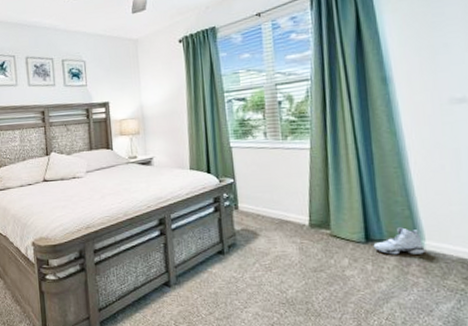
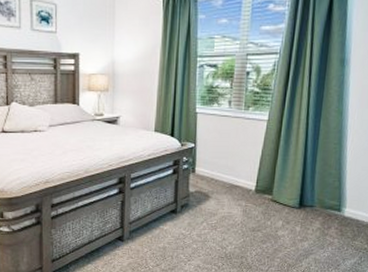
sneaker: present [373,226,425,255] -> none [304,195,344,219]

